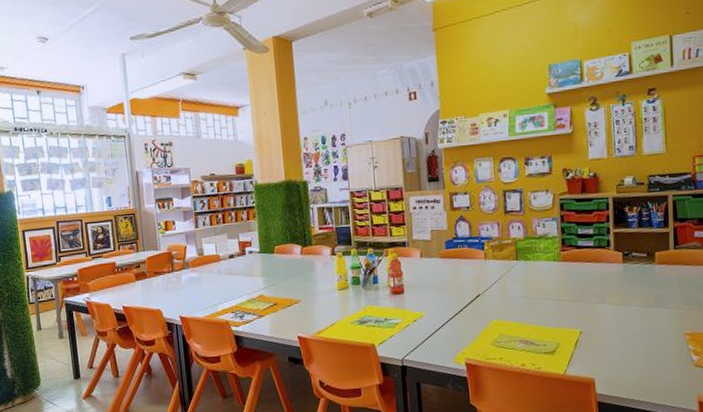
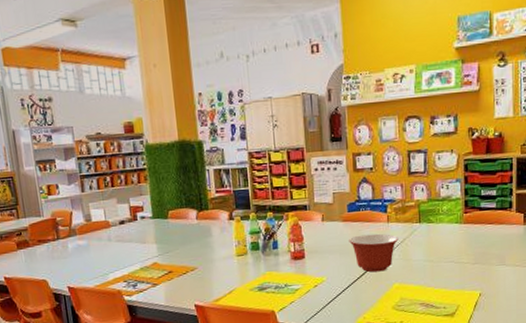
mixing bowl: none [447,270,497,308] -> present [349,233,399,273]

